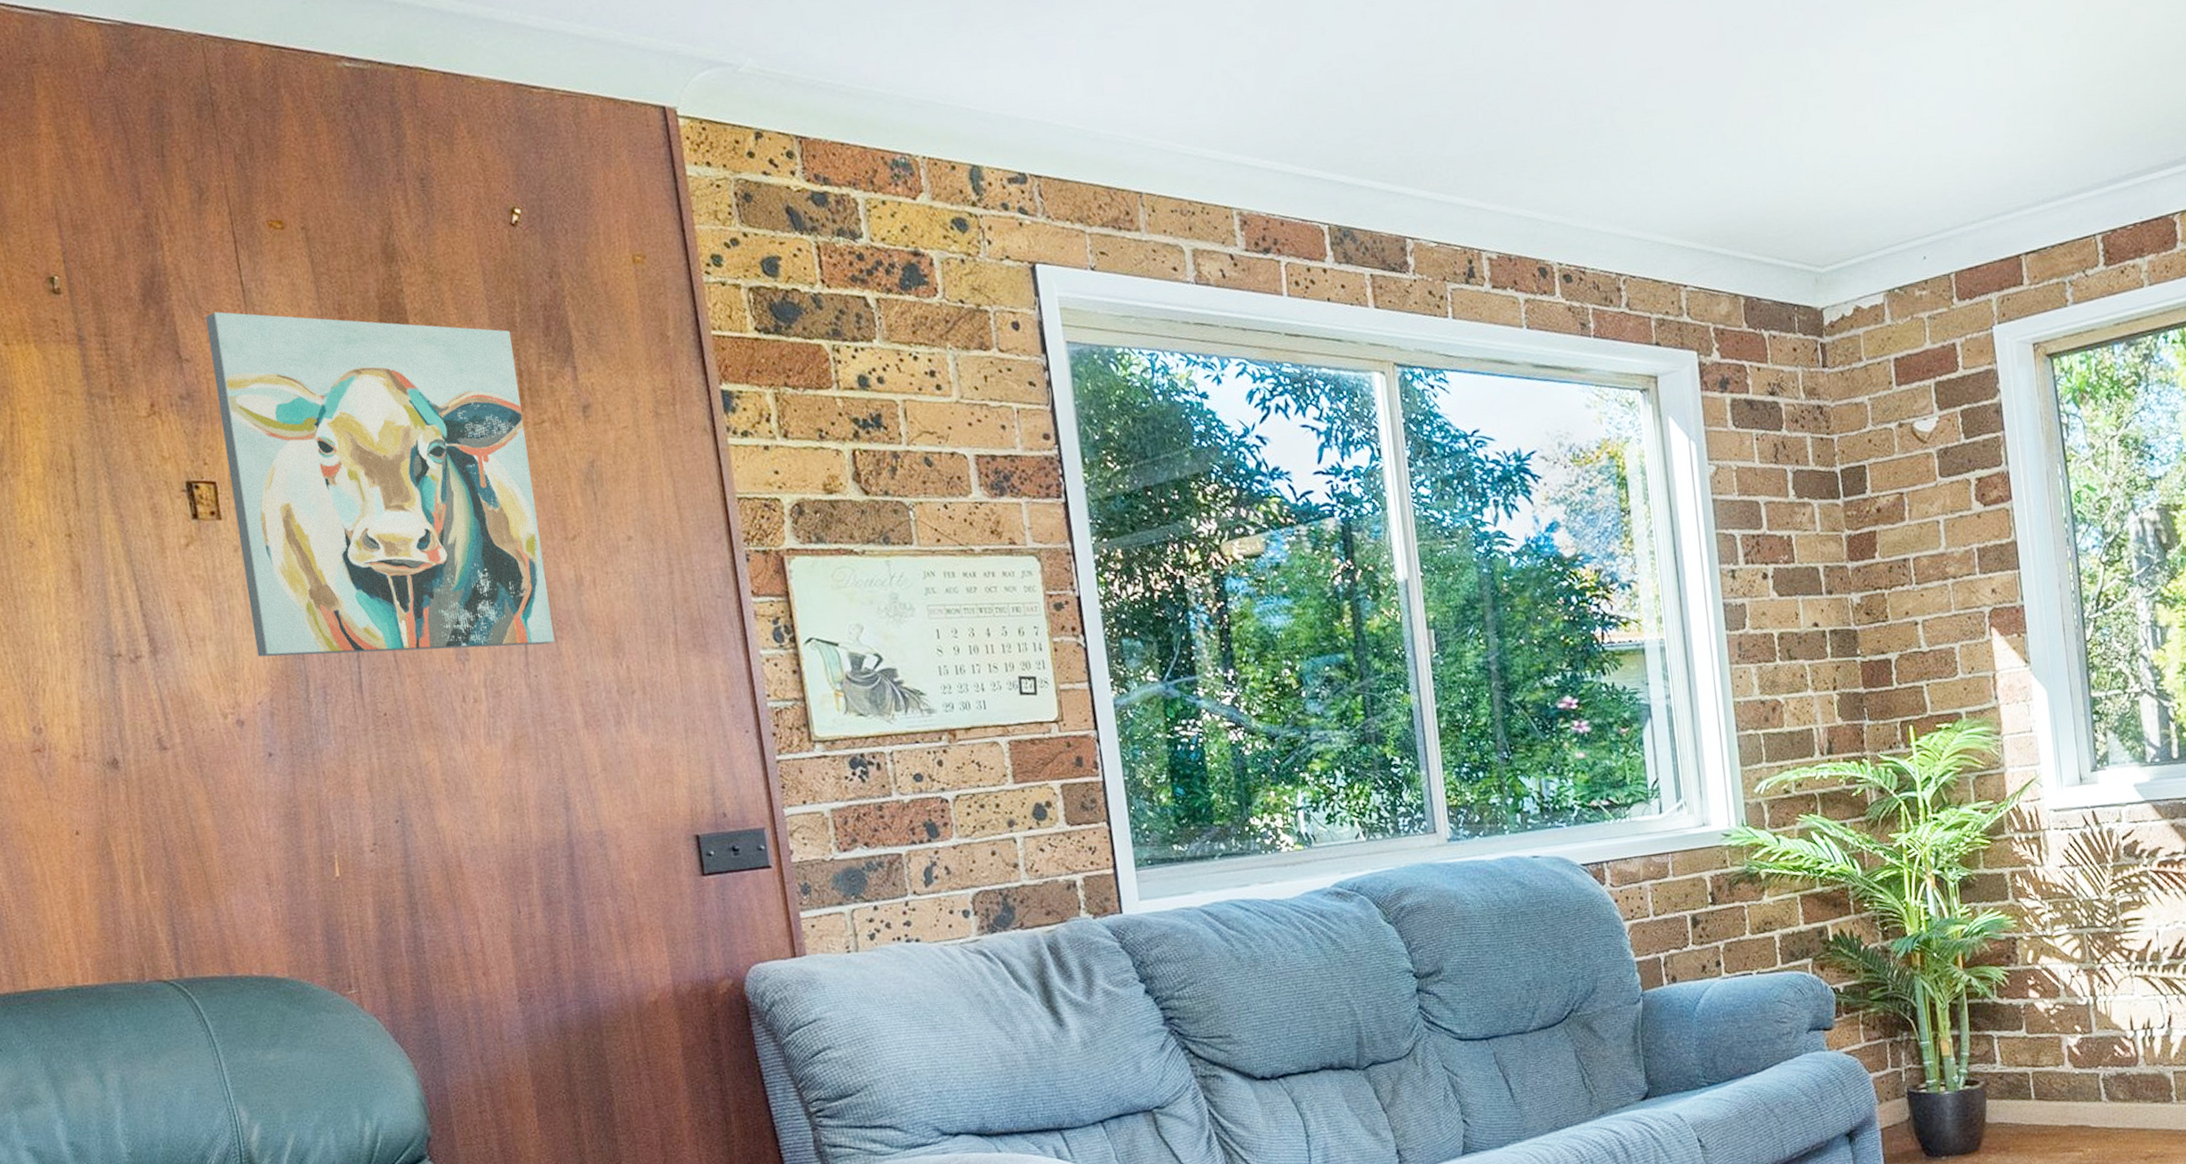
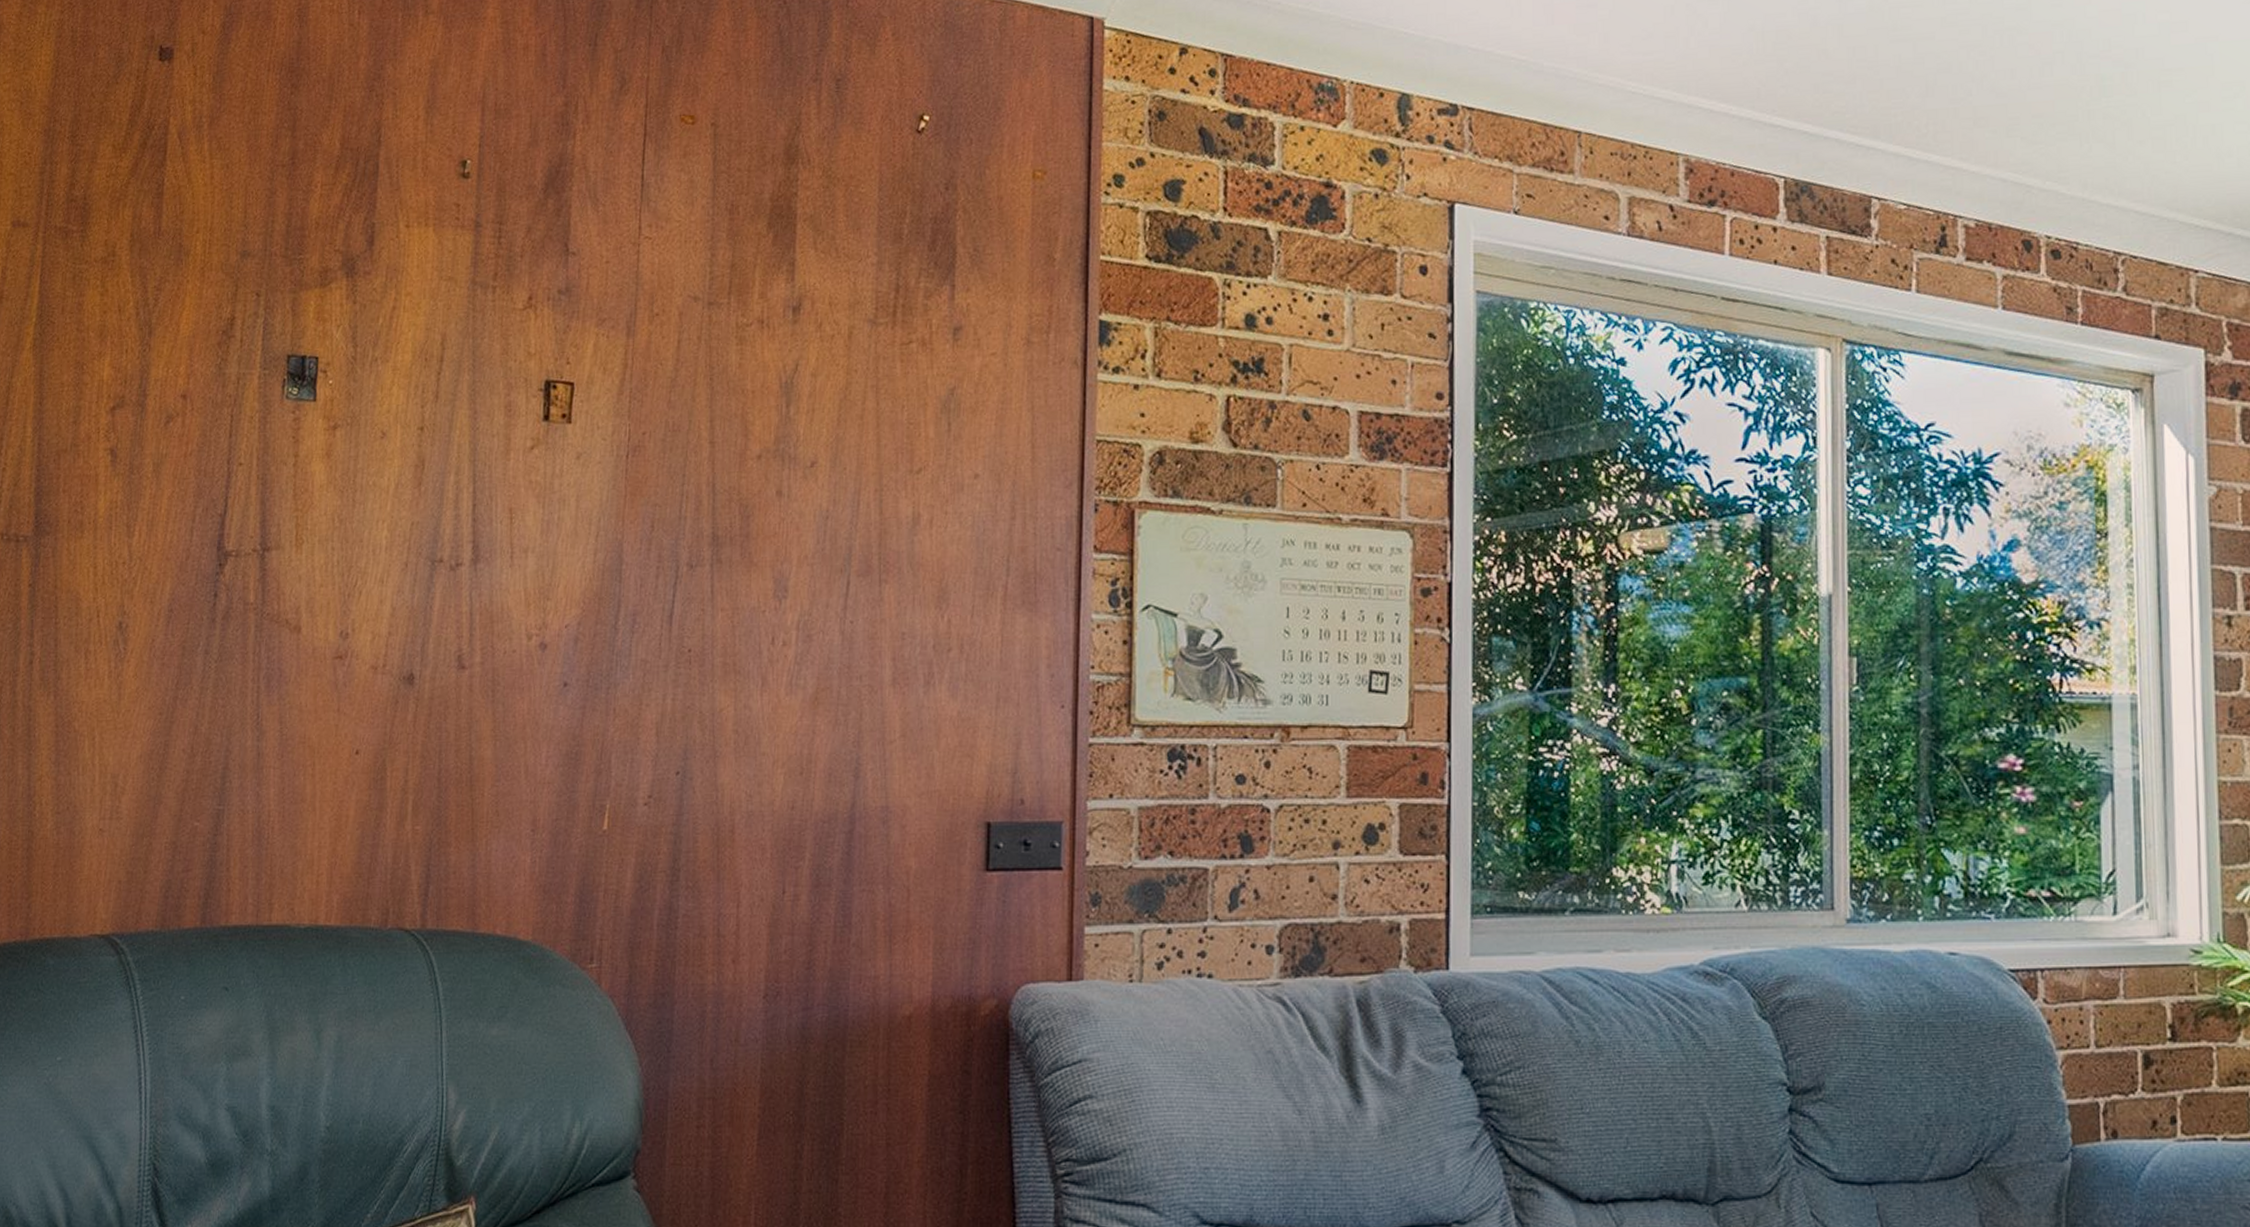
wall art: present [206,311,555,657] -> none [576,205,896,587]

